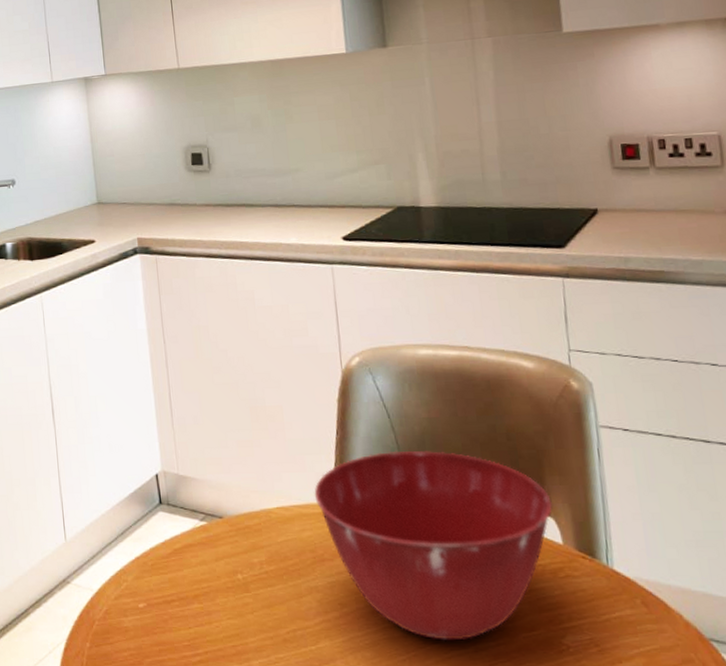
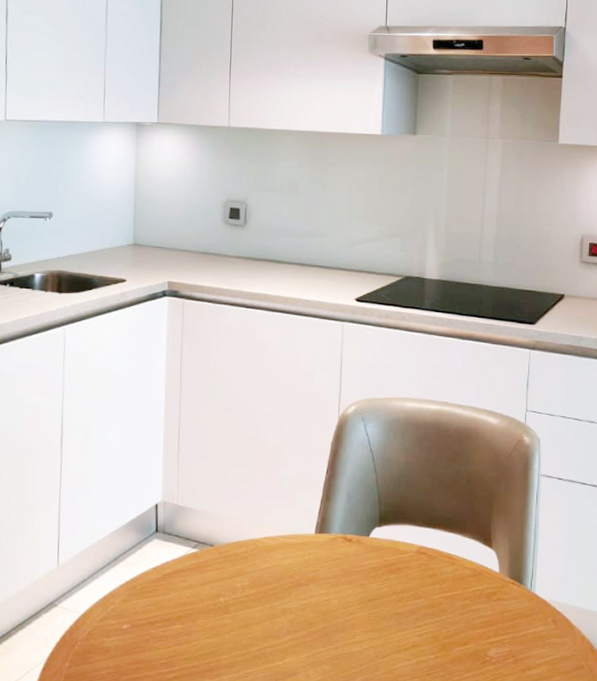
mixing bowl: present [314,450,553,641] -> none [299,489,496,654]

